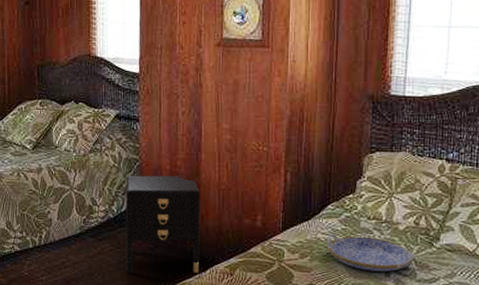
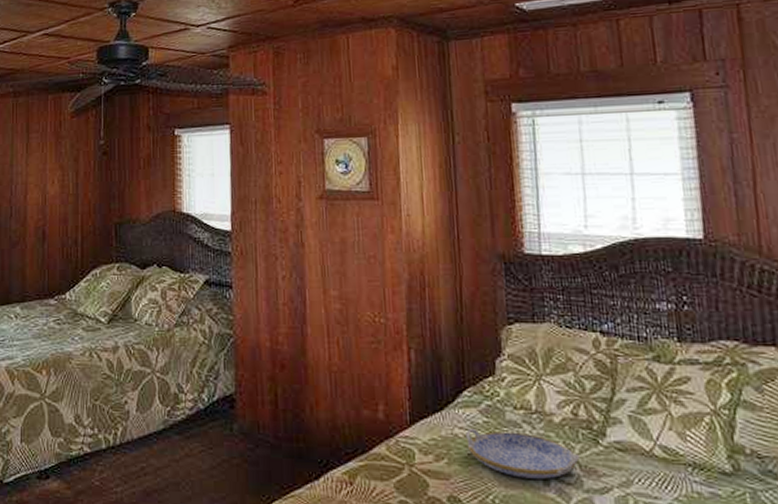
nightstand: present [125,175,201,273] -> none [218,354,311,481]

